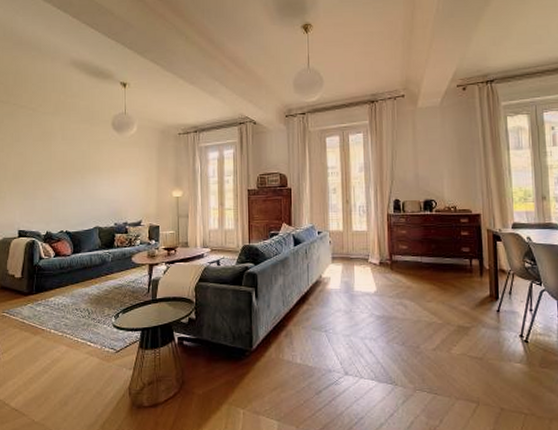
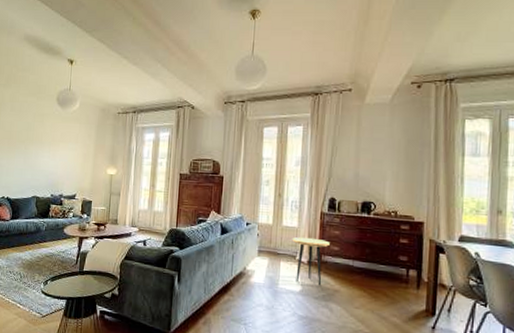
side table: none [362,239,398,285] -> present [292,236,330,286]

